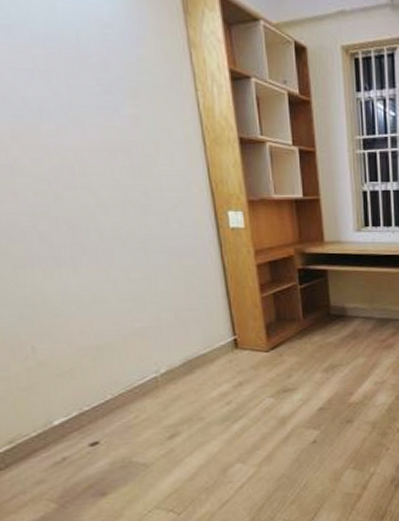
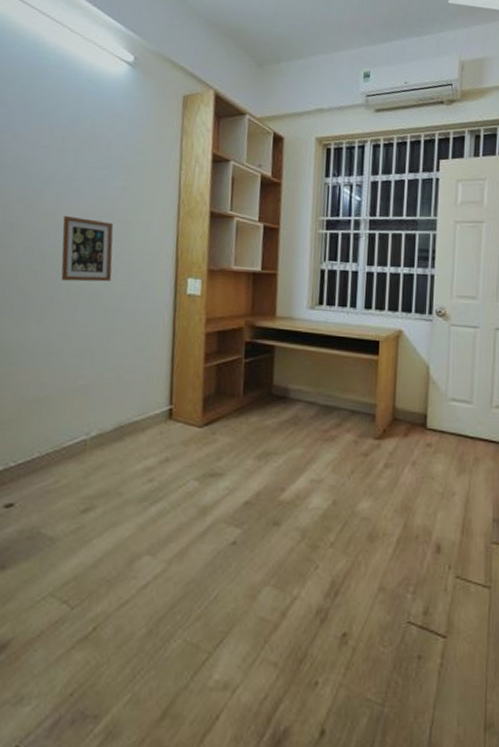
picture frame: none [72,152,145,225] -> present [60,215,114,282]

